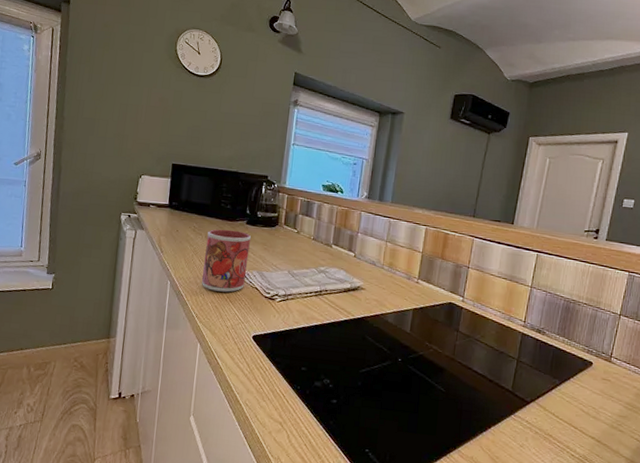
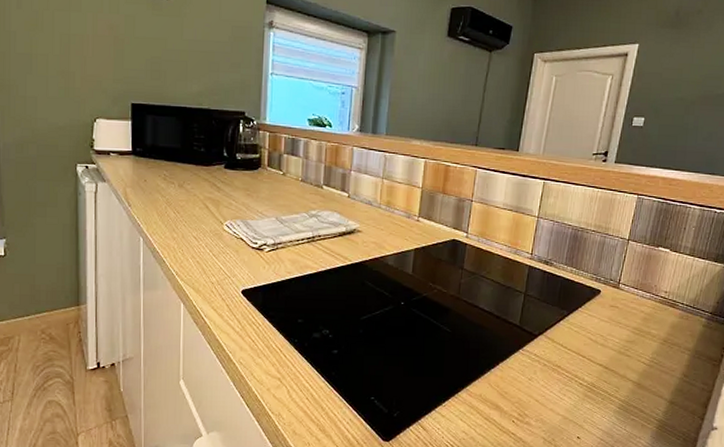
mug: present [202,229,251,292] -> none [179,175,231,246]

